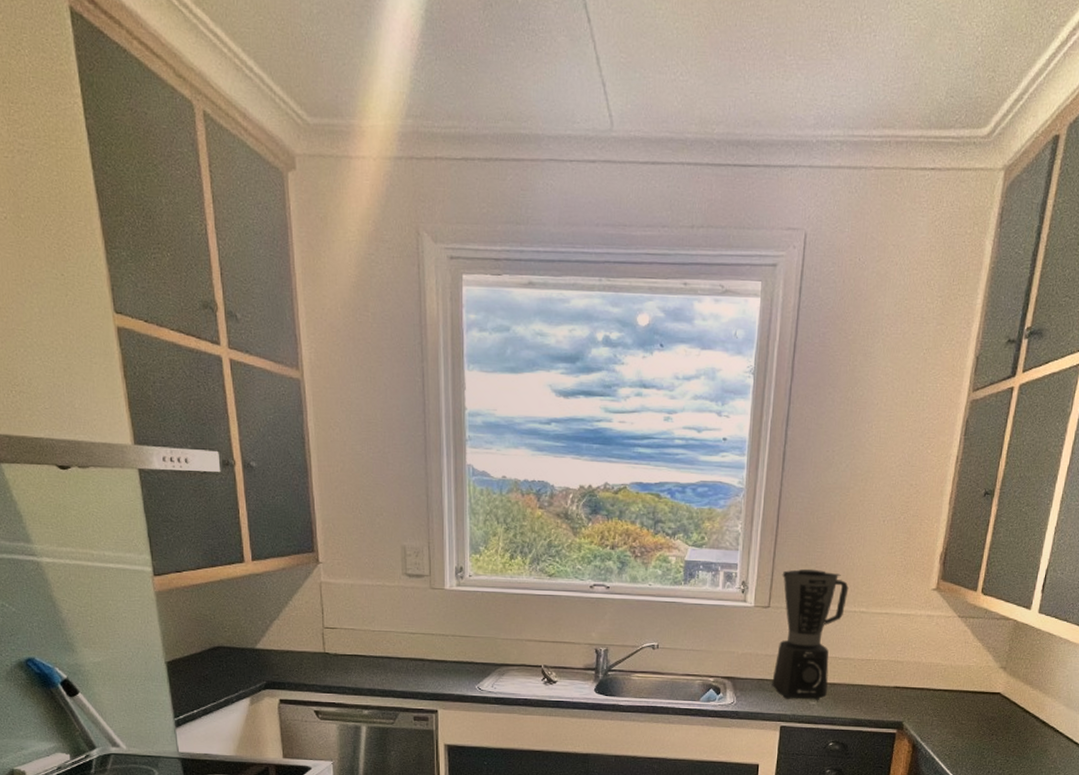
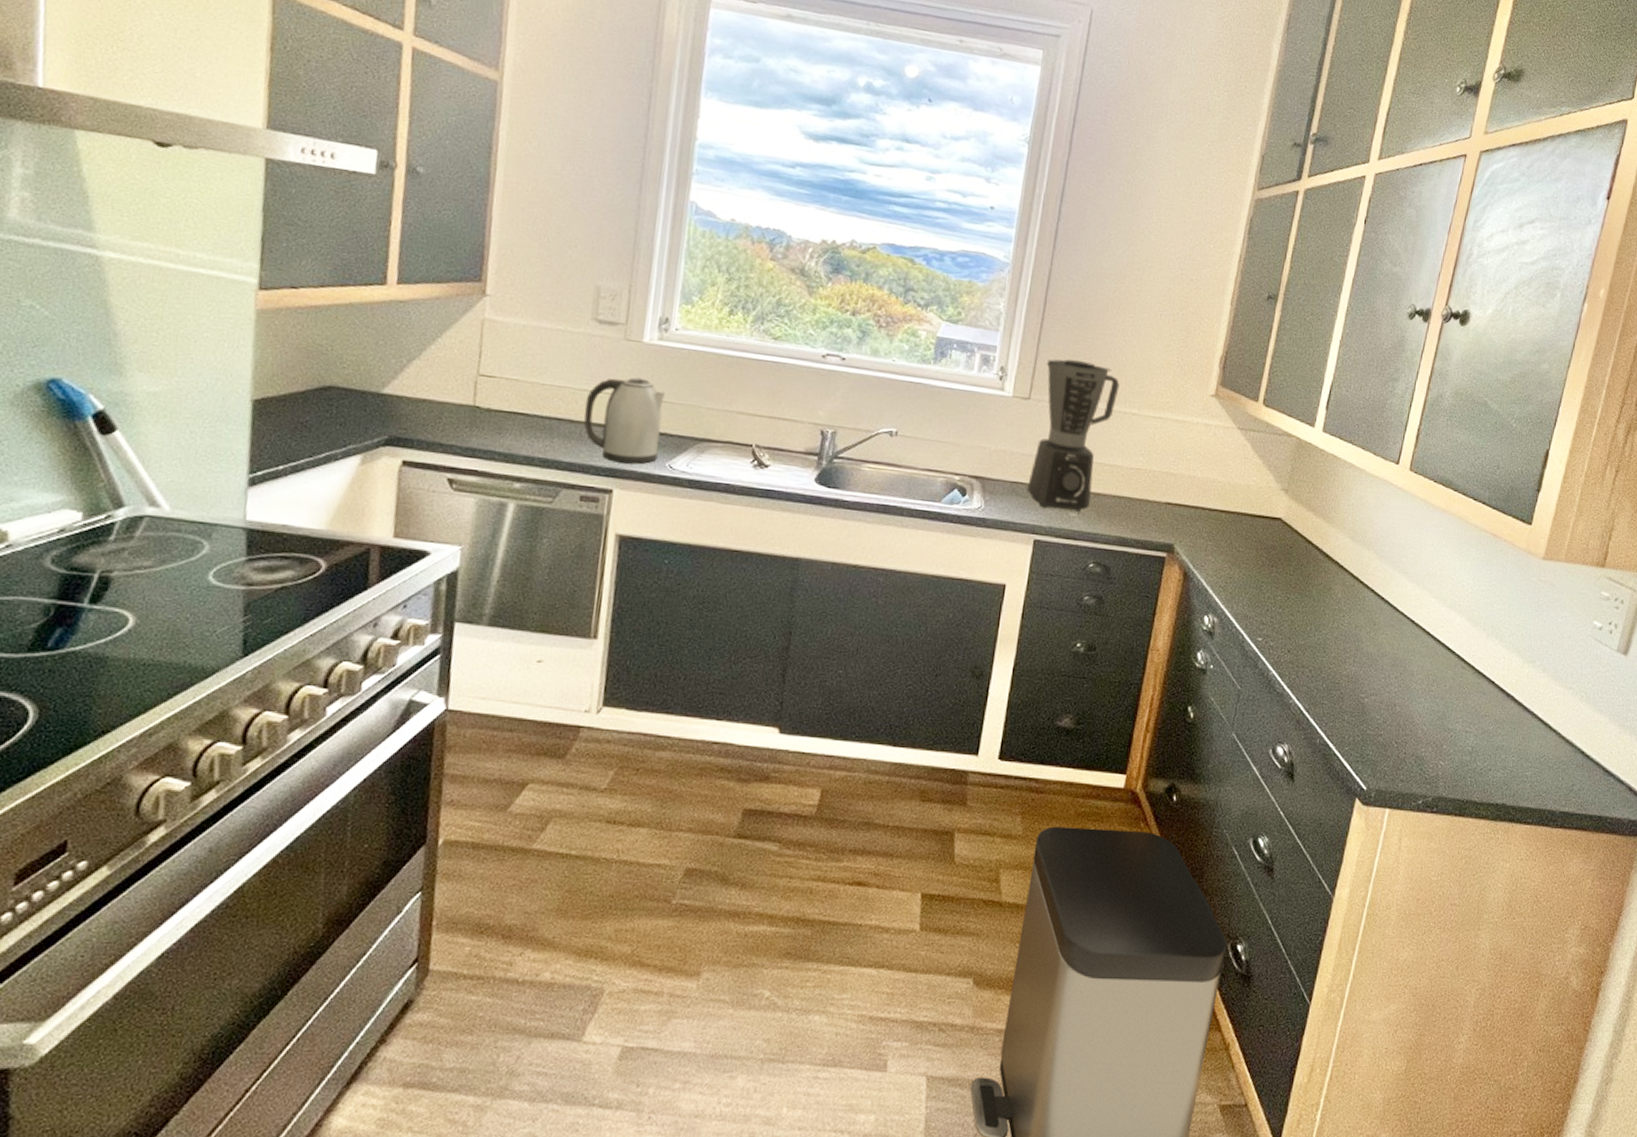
kettle: none [407,619,469,689] -> present [584,377,665,465]

